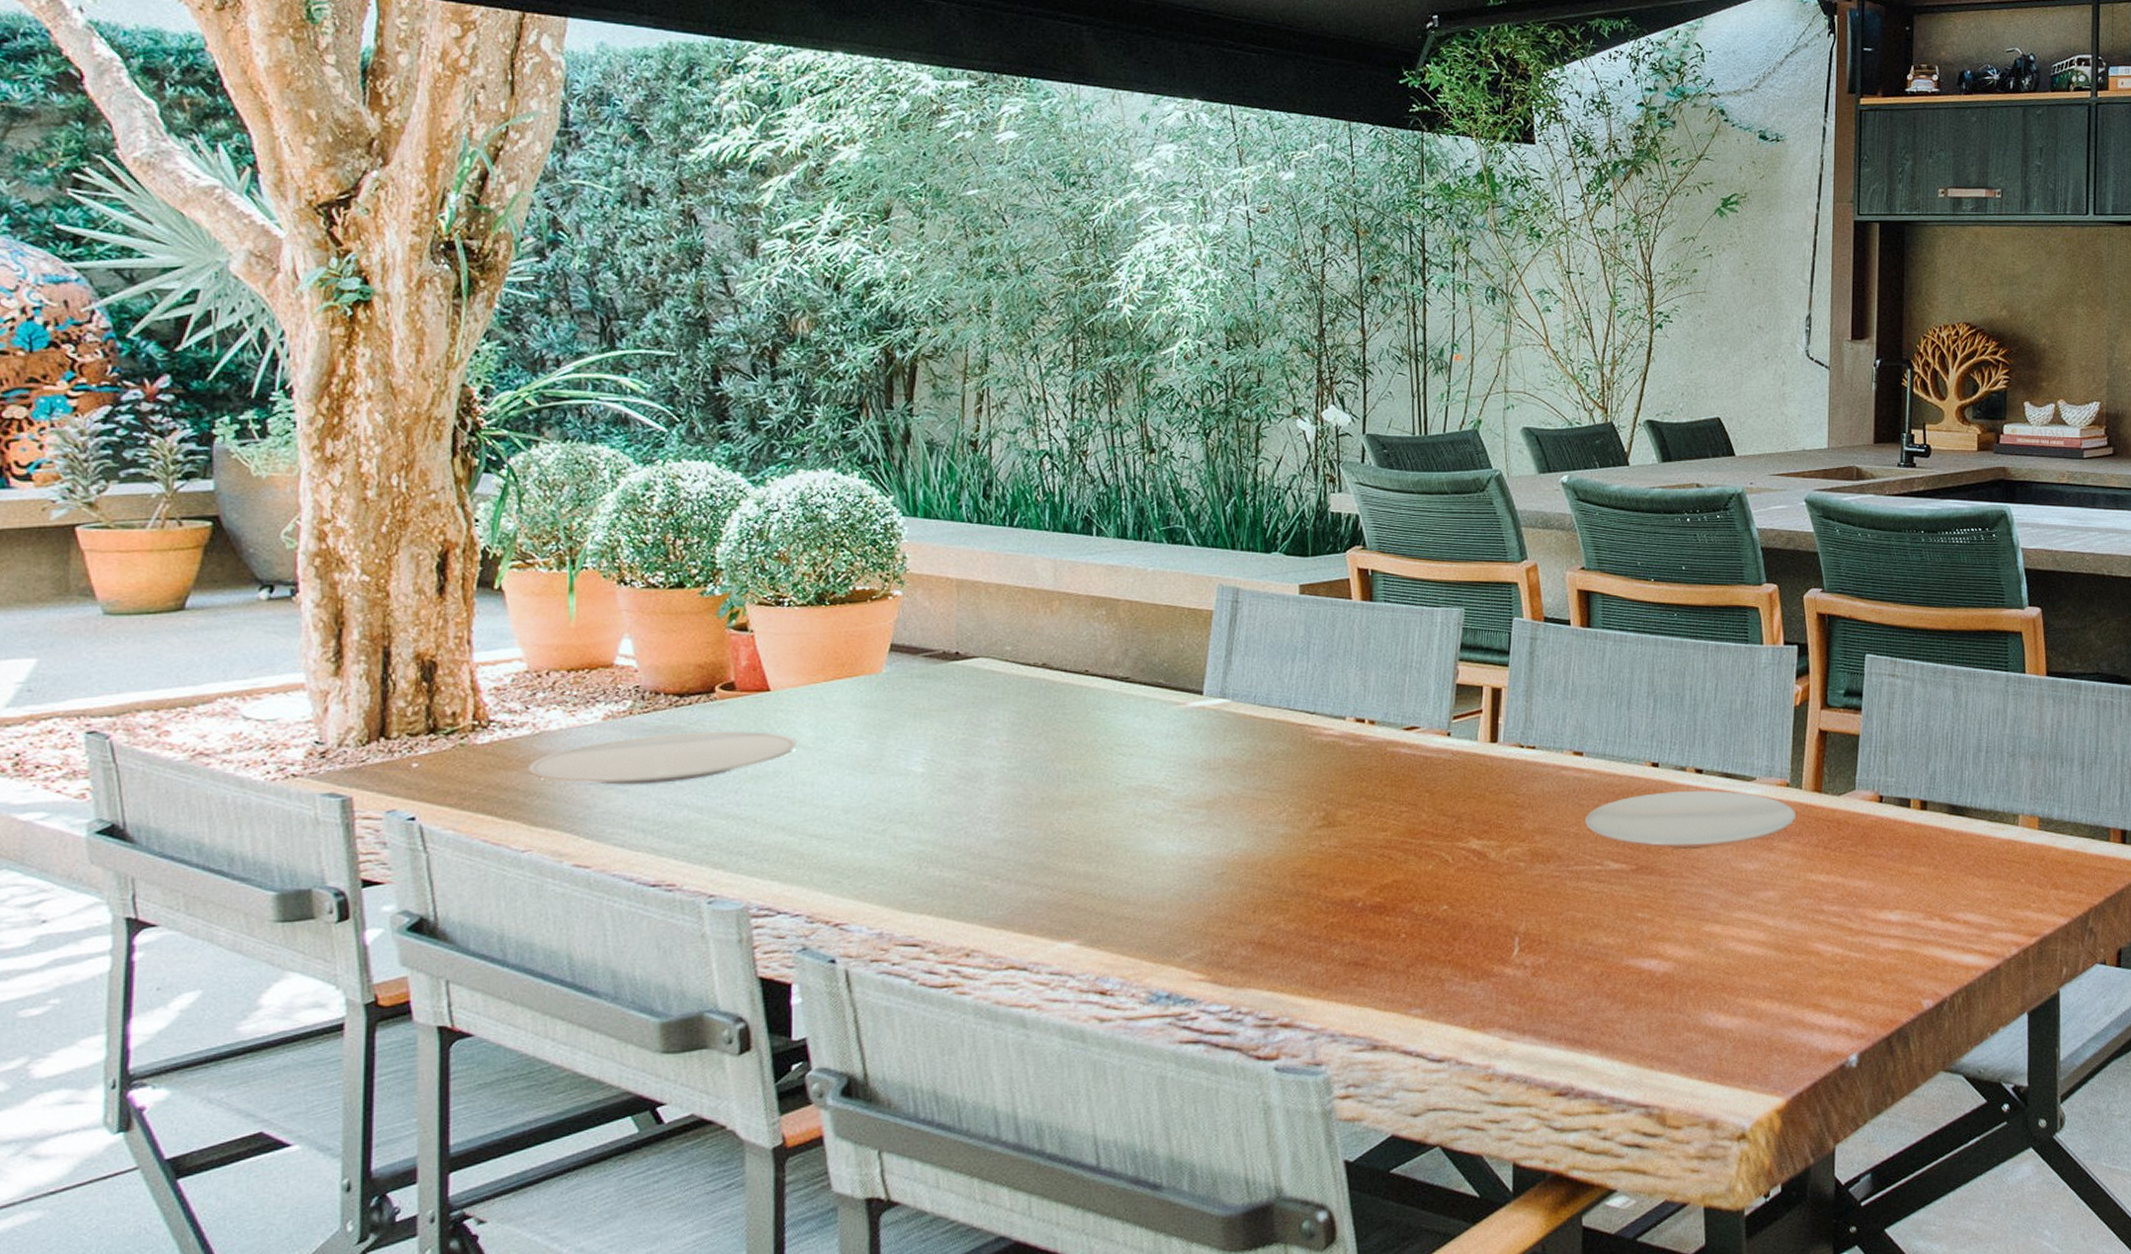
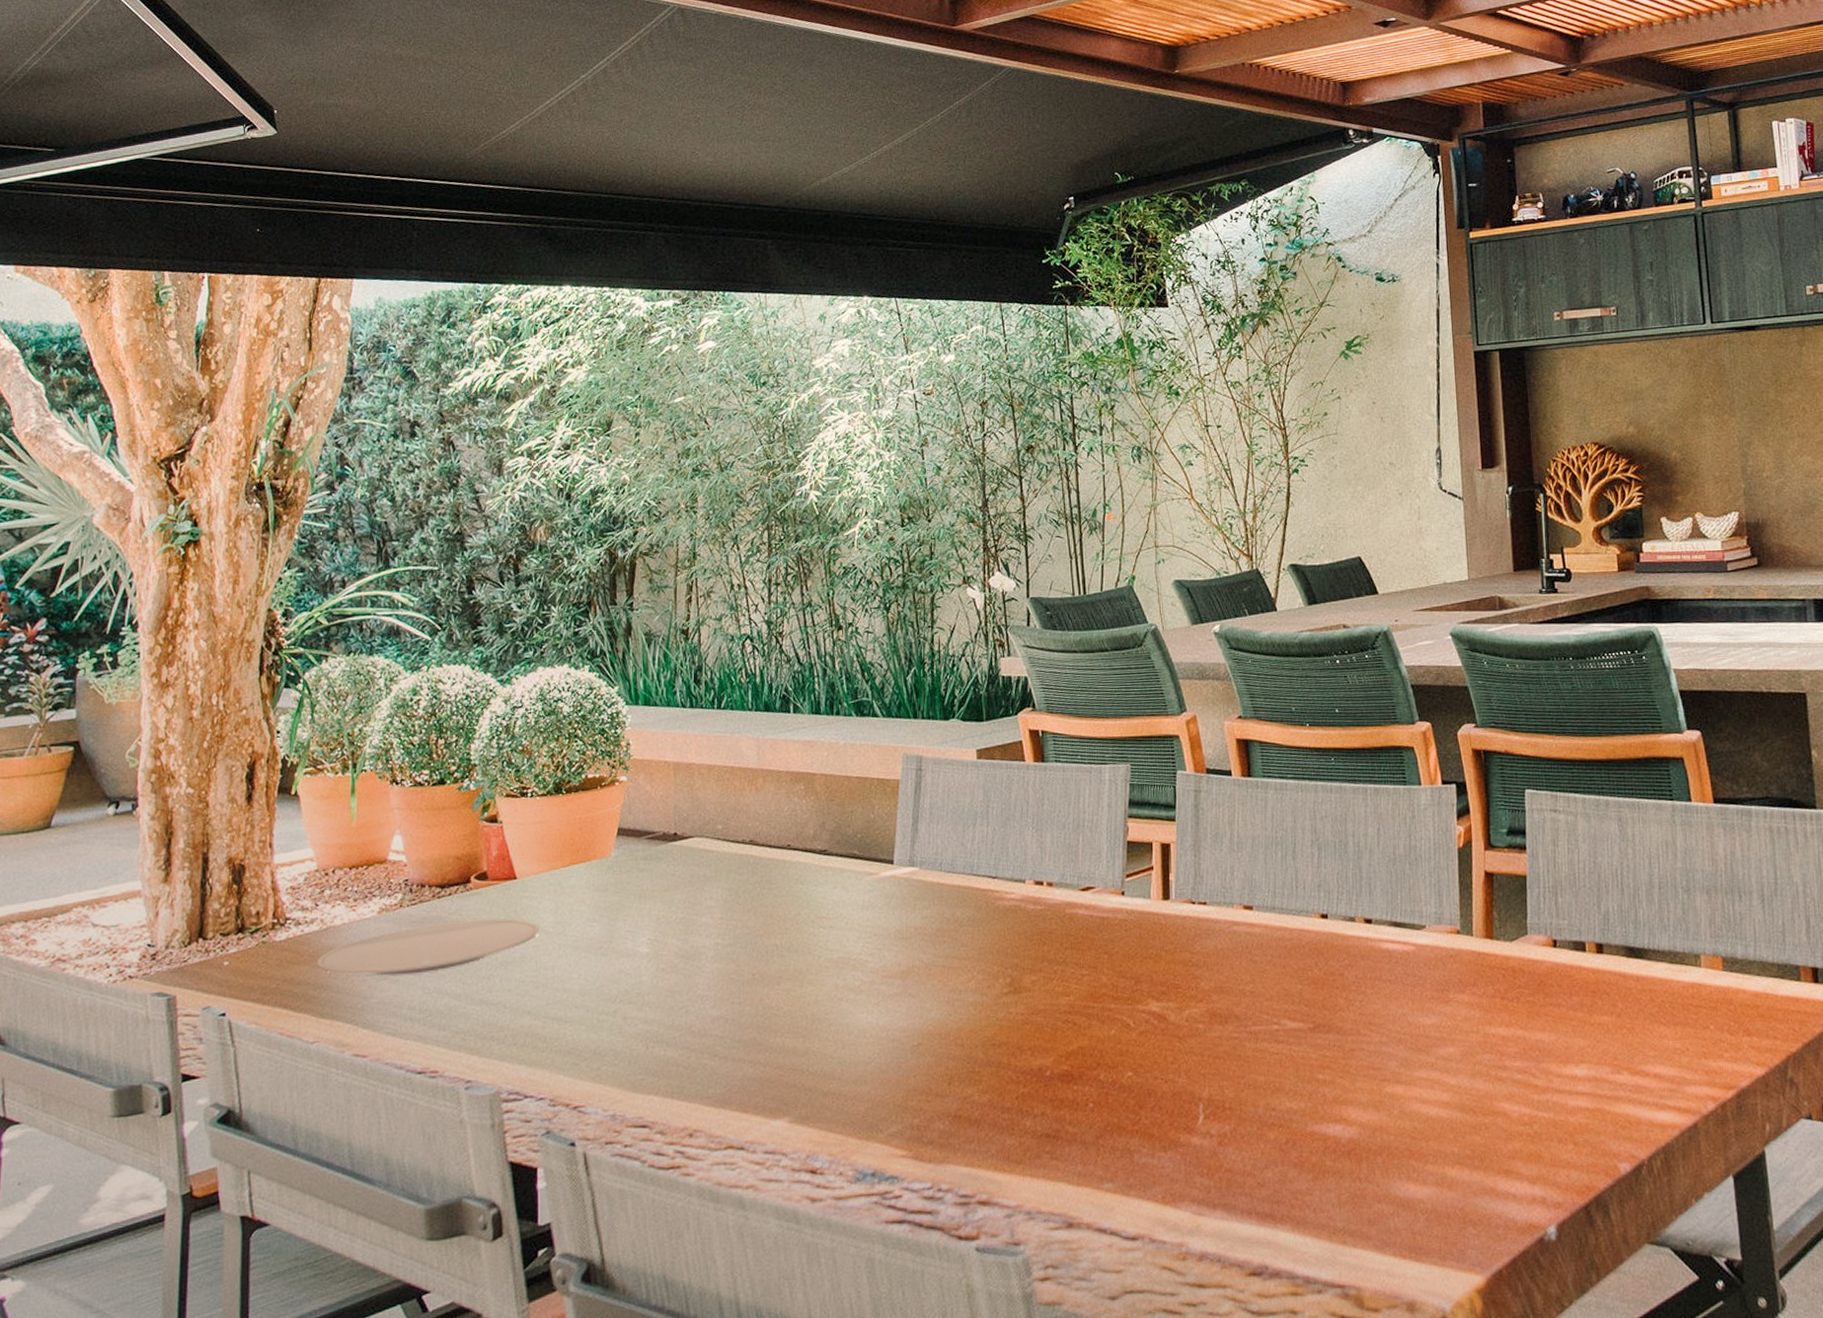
plate: present [1584,790,1797,849] -> none [1259,941,1470,1005]

